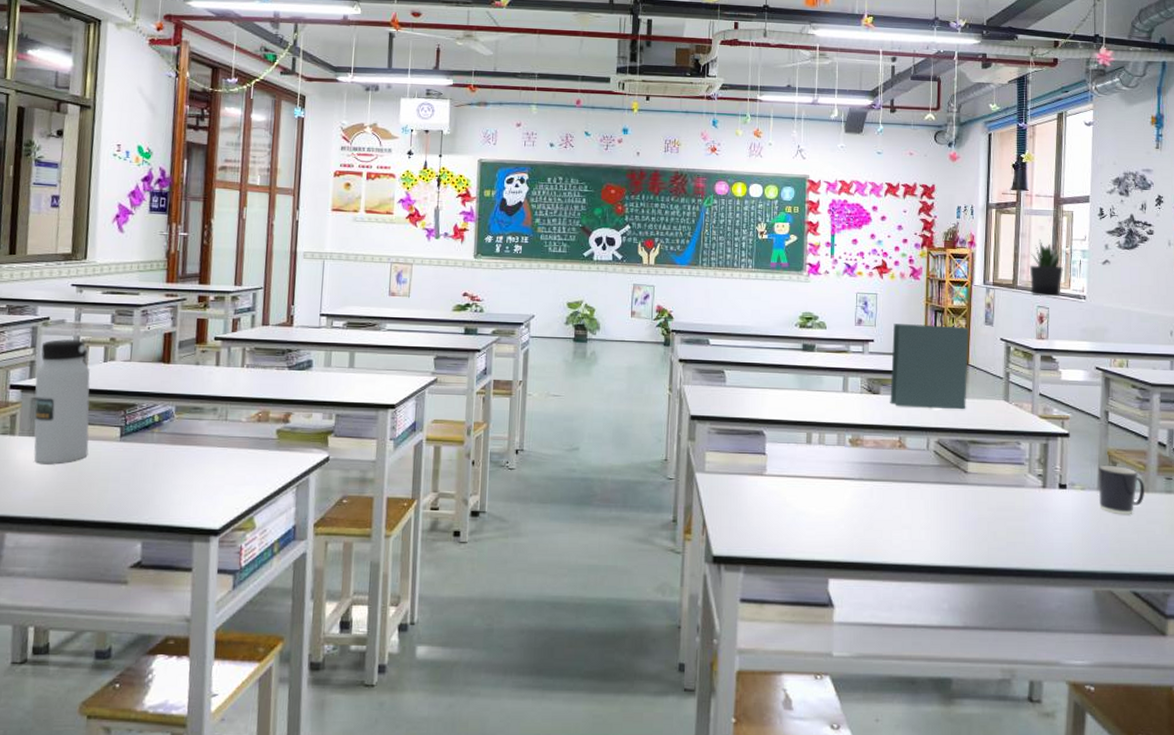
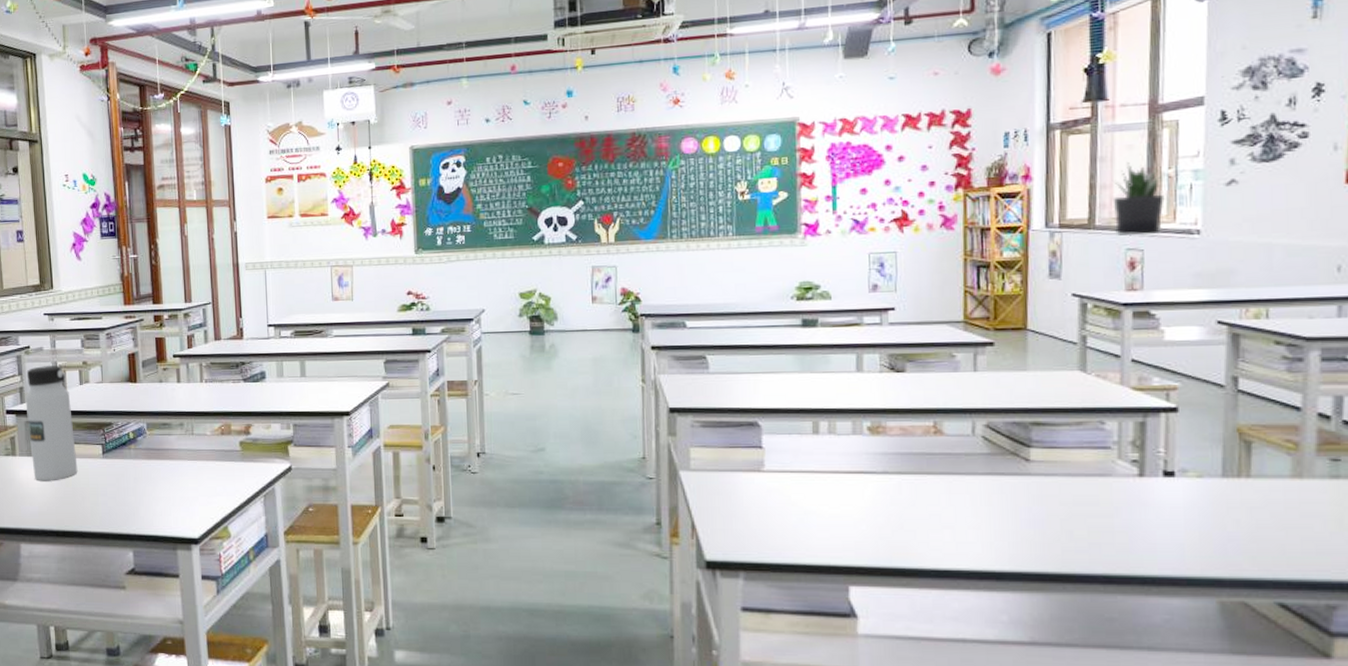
binder: present [890,324,969,410] -> none [919,283,1027,386]
mug: present [1098,465,1145,515] -> none [1223,445,1297,508]

